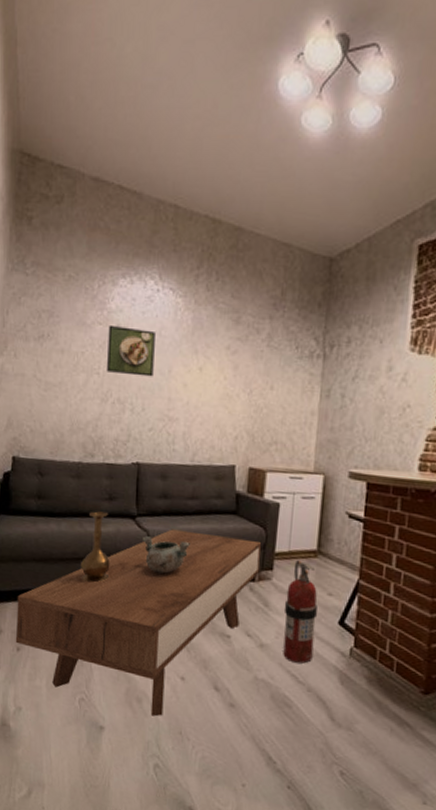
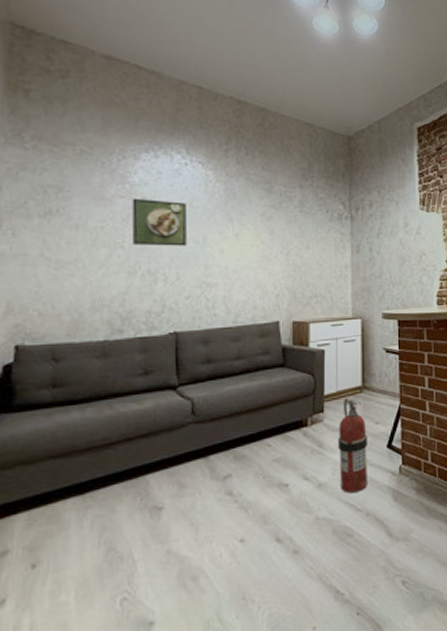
coffee table: present [15,529,262,717] -> none [28,388,312,596]
vase: present [81,511,110,583] -> none [114,388,150,467]
decorative bowl: present [141,536,190,574] -> none [185,401,239,440]

